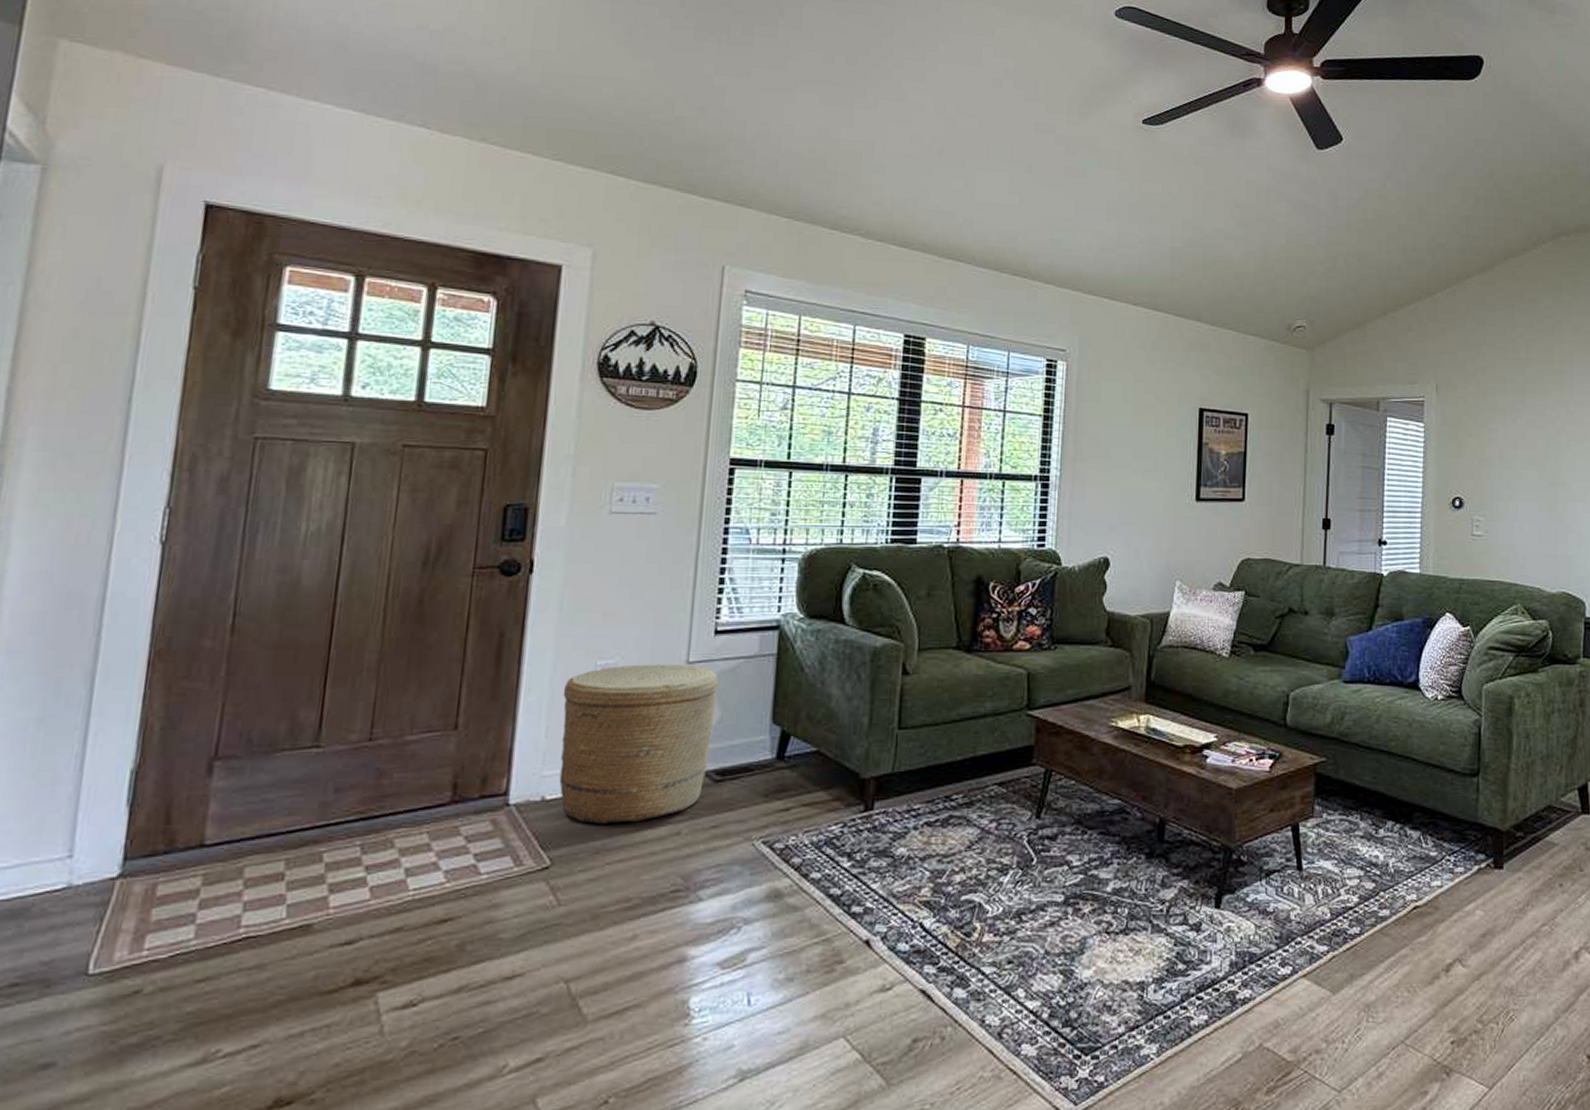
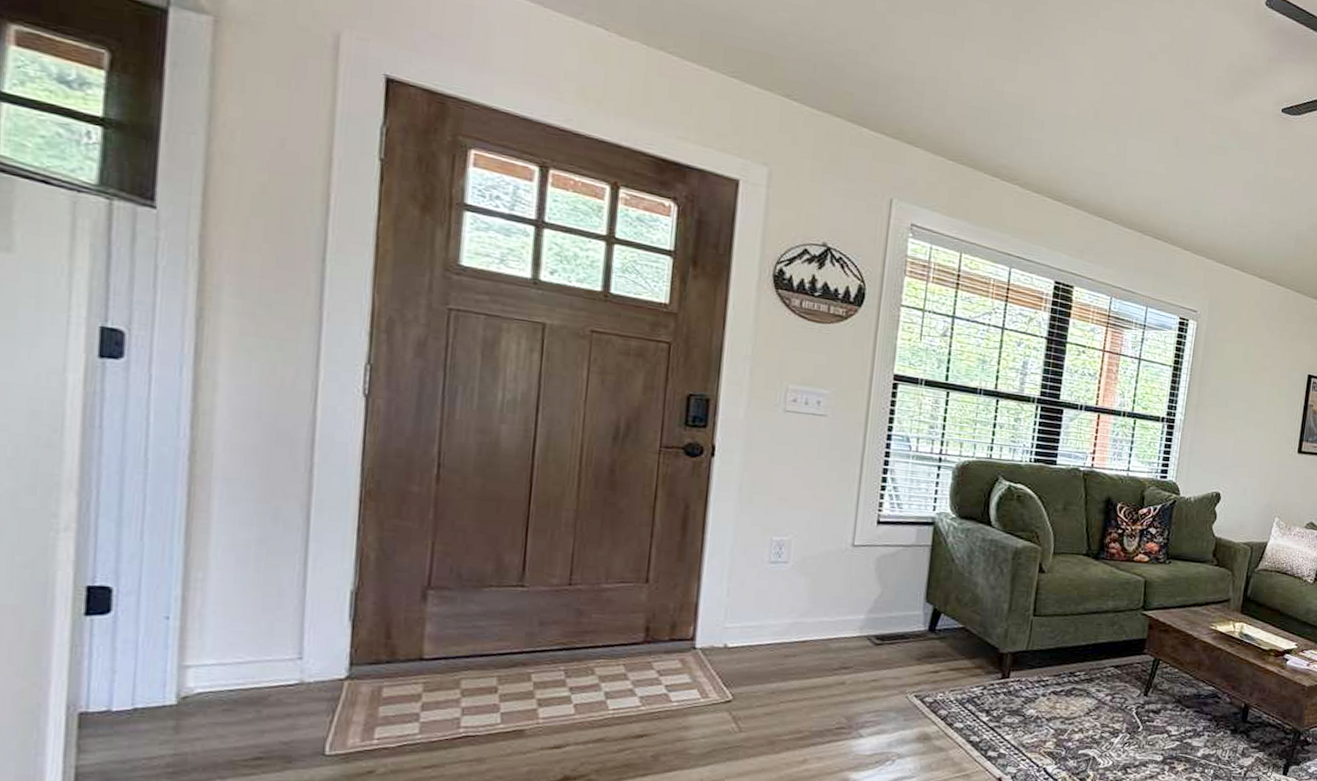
basket: present [559,664,720,825] -> none [739,542,881,672]

